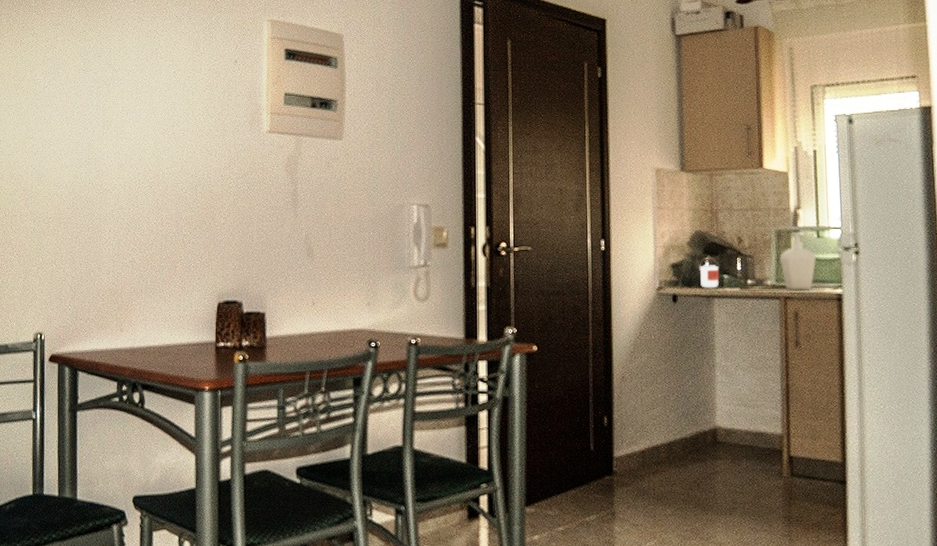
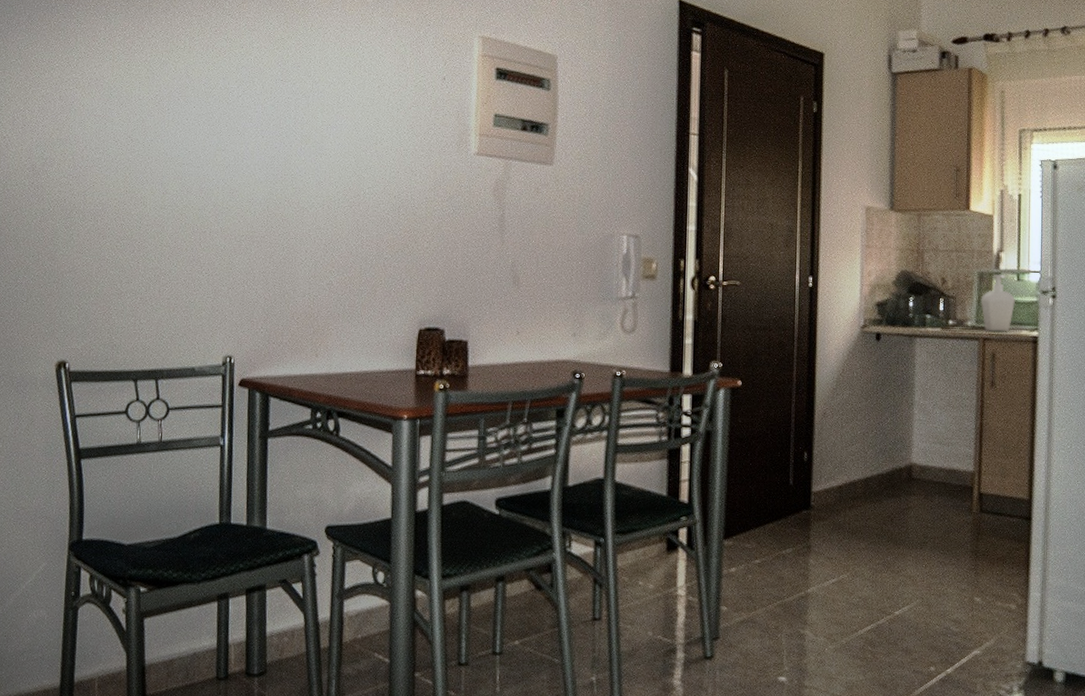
jar: present [699,258,720,288] -> none [903,297,923,328]

